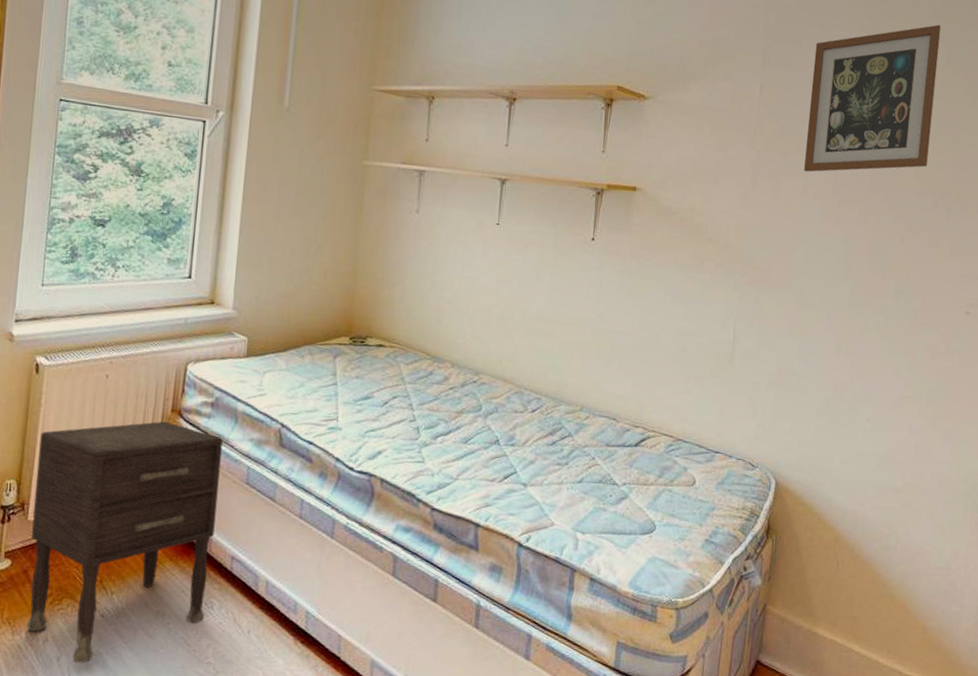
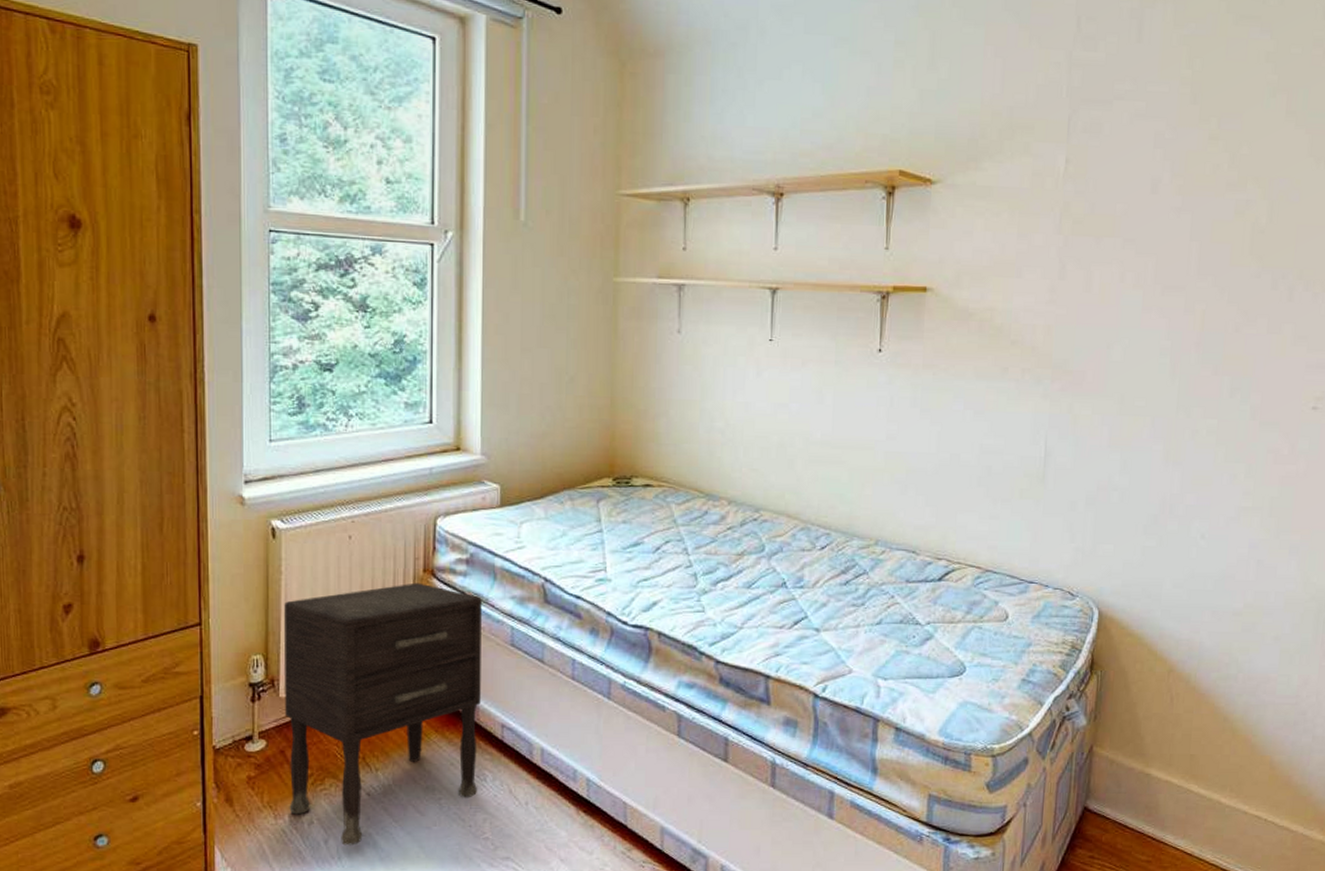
picture frame: present [804,24,942,172] -> none [1120,70,1278,257]

